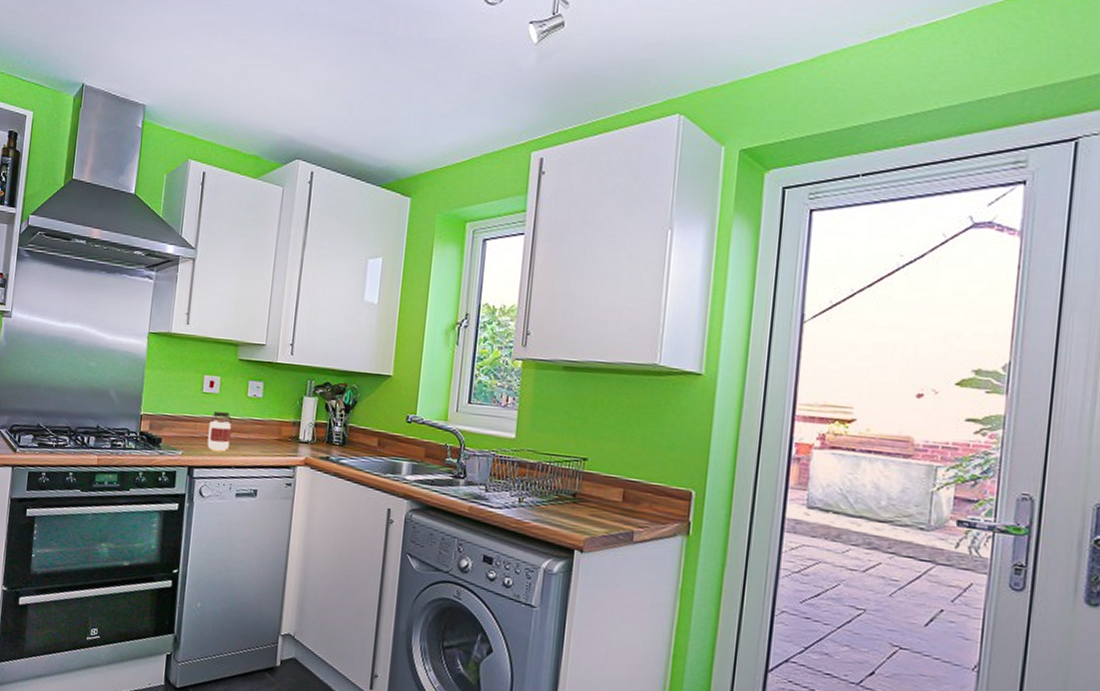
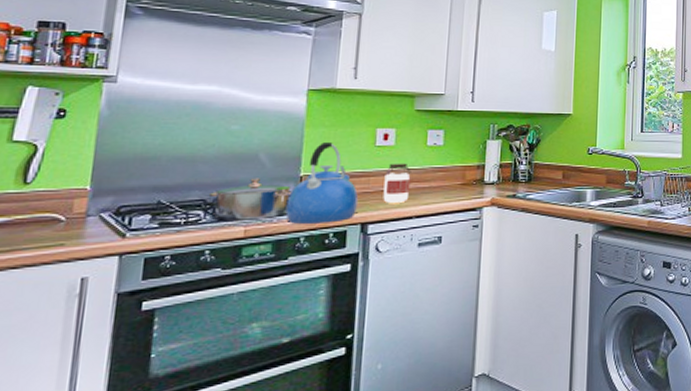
cooking pot: none [72,412,134,452] -> present [208,178,293,222]
kettle: none [128,384,187,463] -> present [285,142,359,225]

